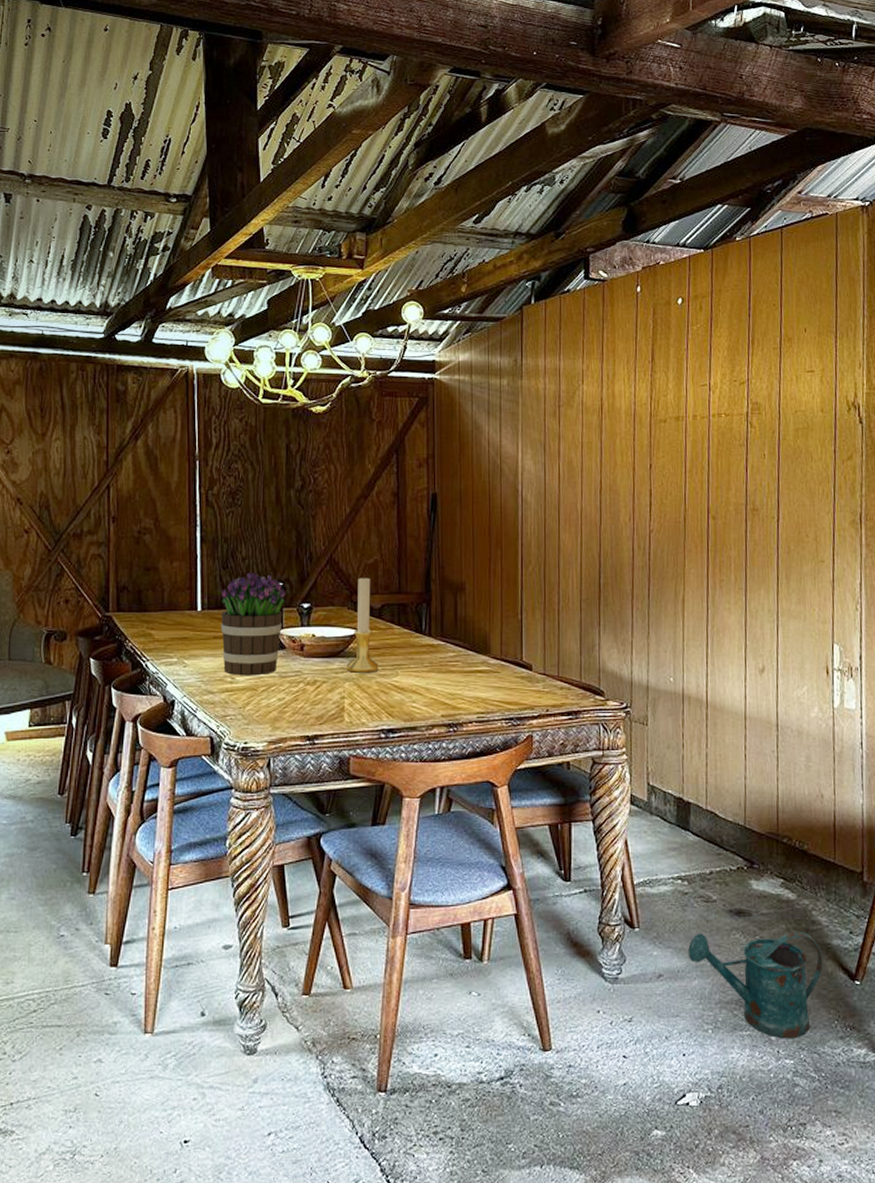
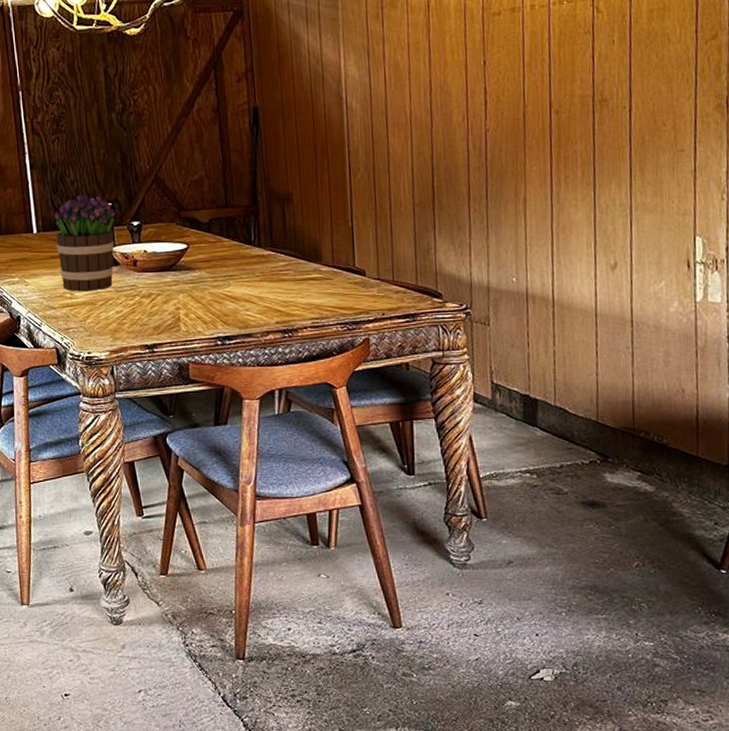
candle holder: present [346,576,379,673] -> none [179,192,211,285]
watering can: present [688,932,823,1039] -> none [539,523,685,623]

